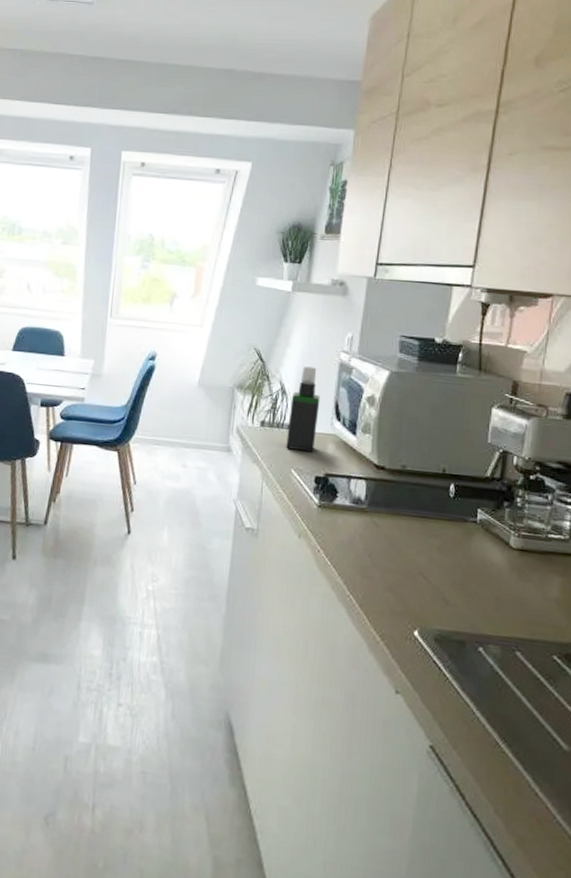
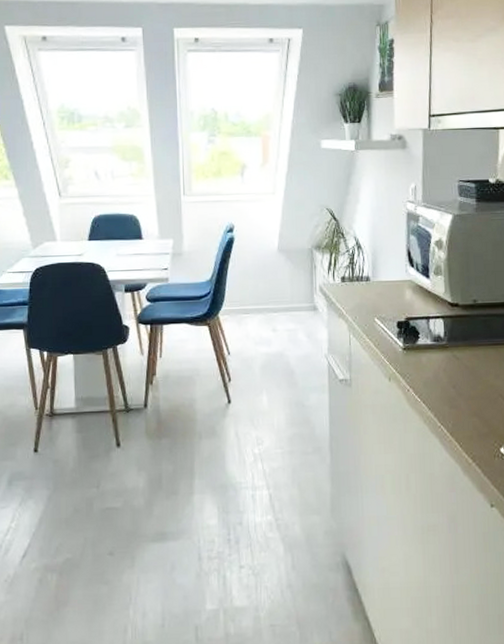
spray bottle: present [286,366,321,453] -> none [366,219,394,300]

